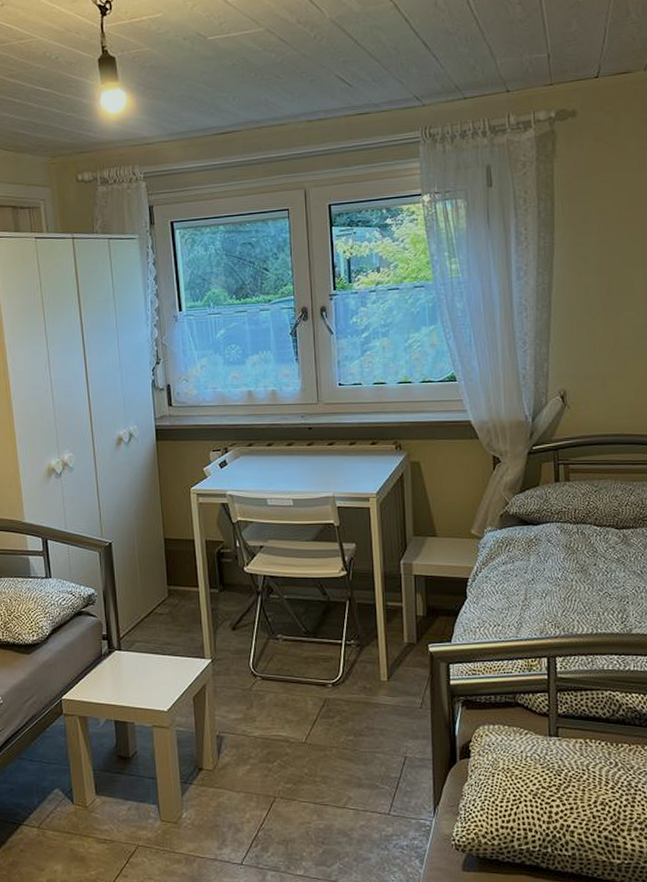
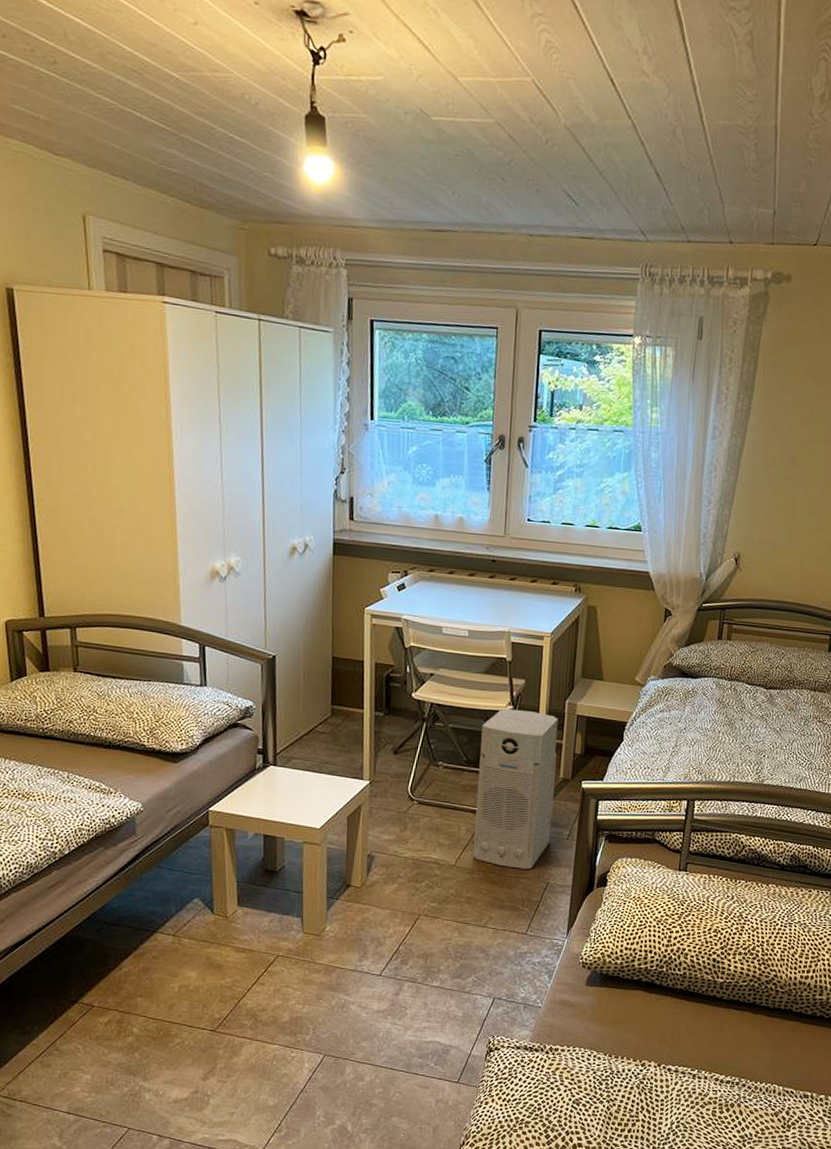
air purifier: none [317,574,402,743] -> present [472,708,558,870]

